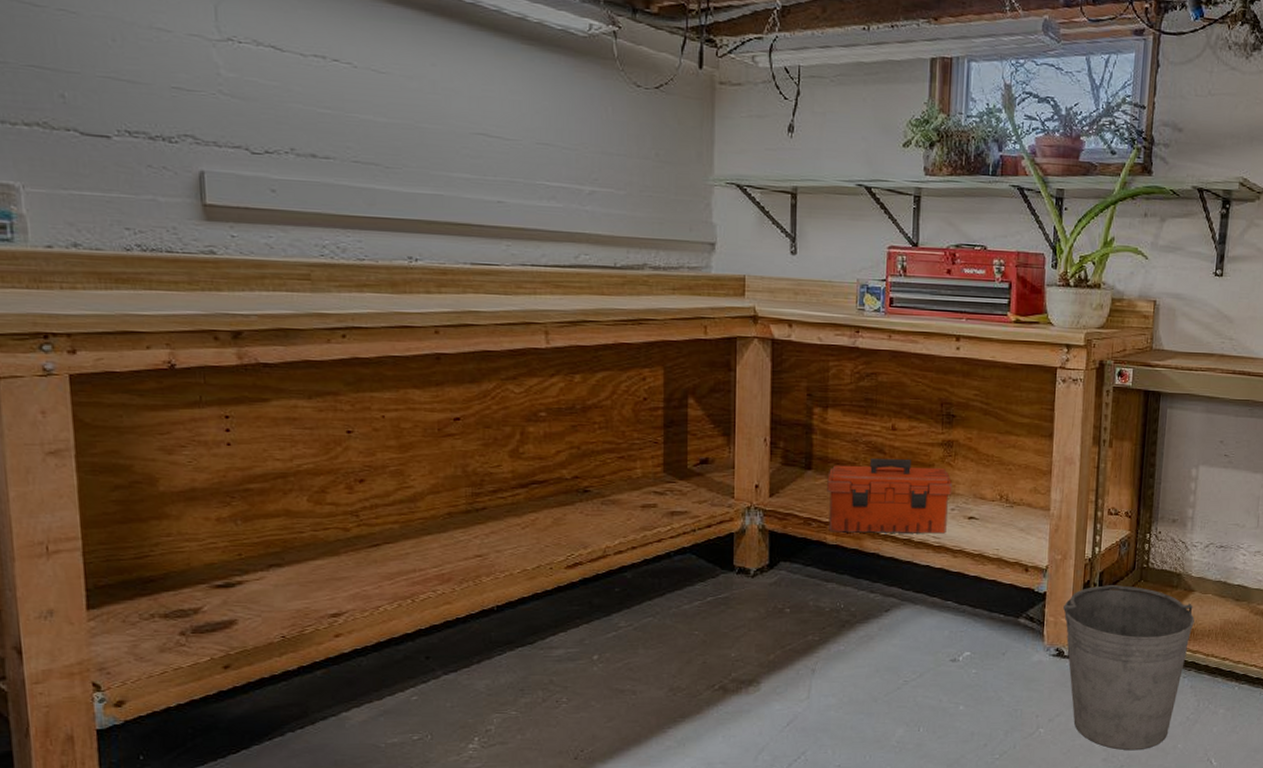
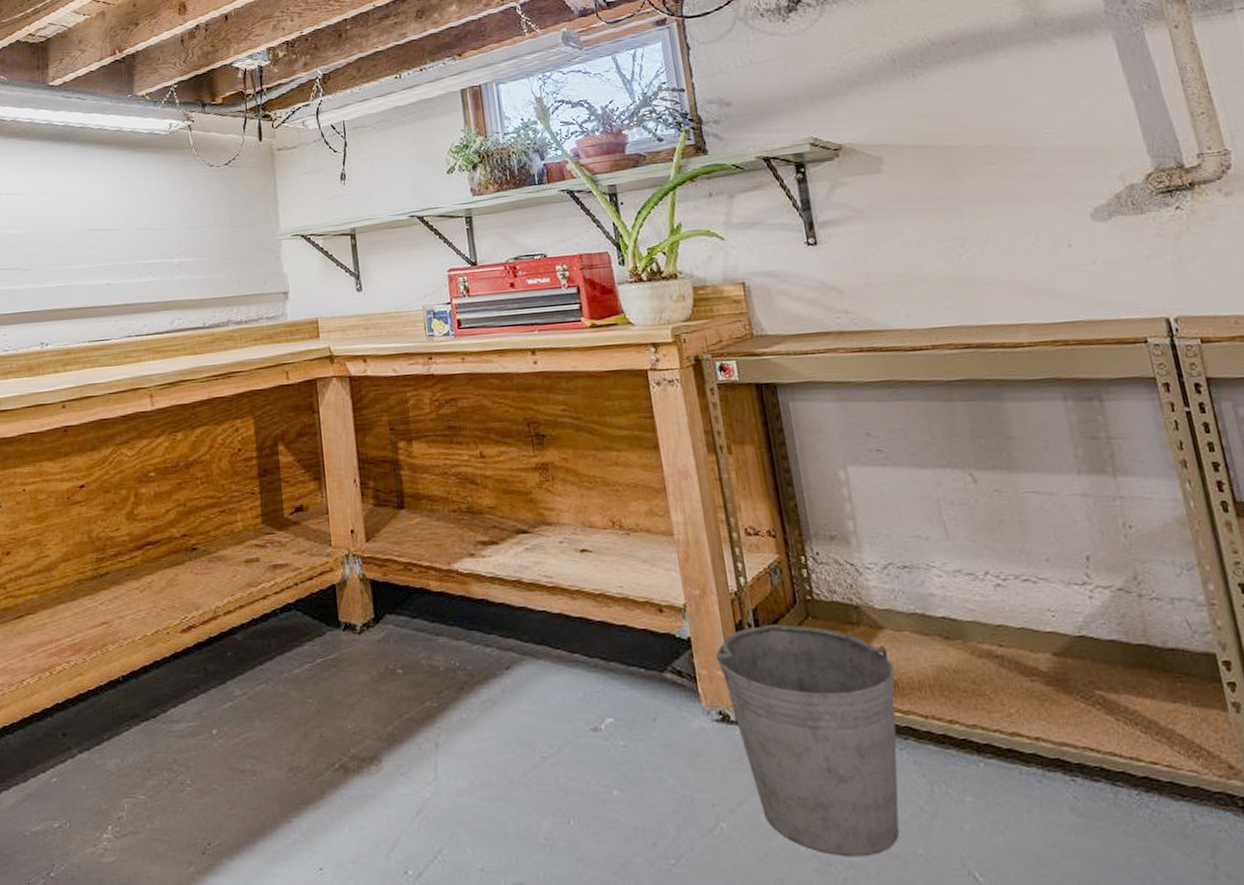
toolbox: present [827,457,953,534] -> none [421,489,559,578]

